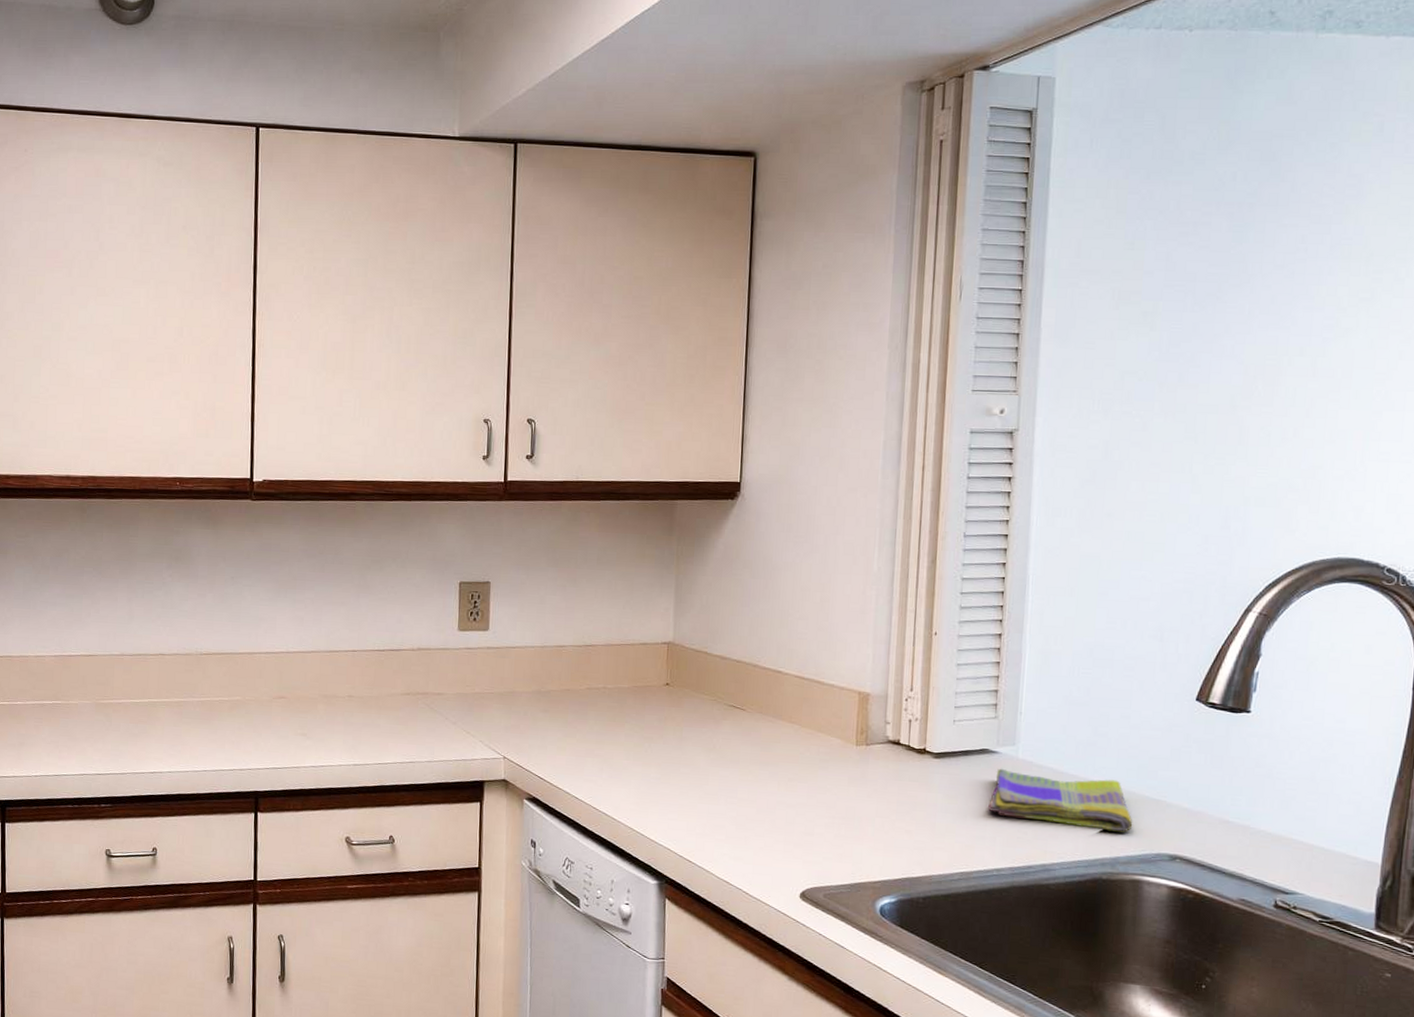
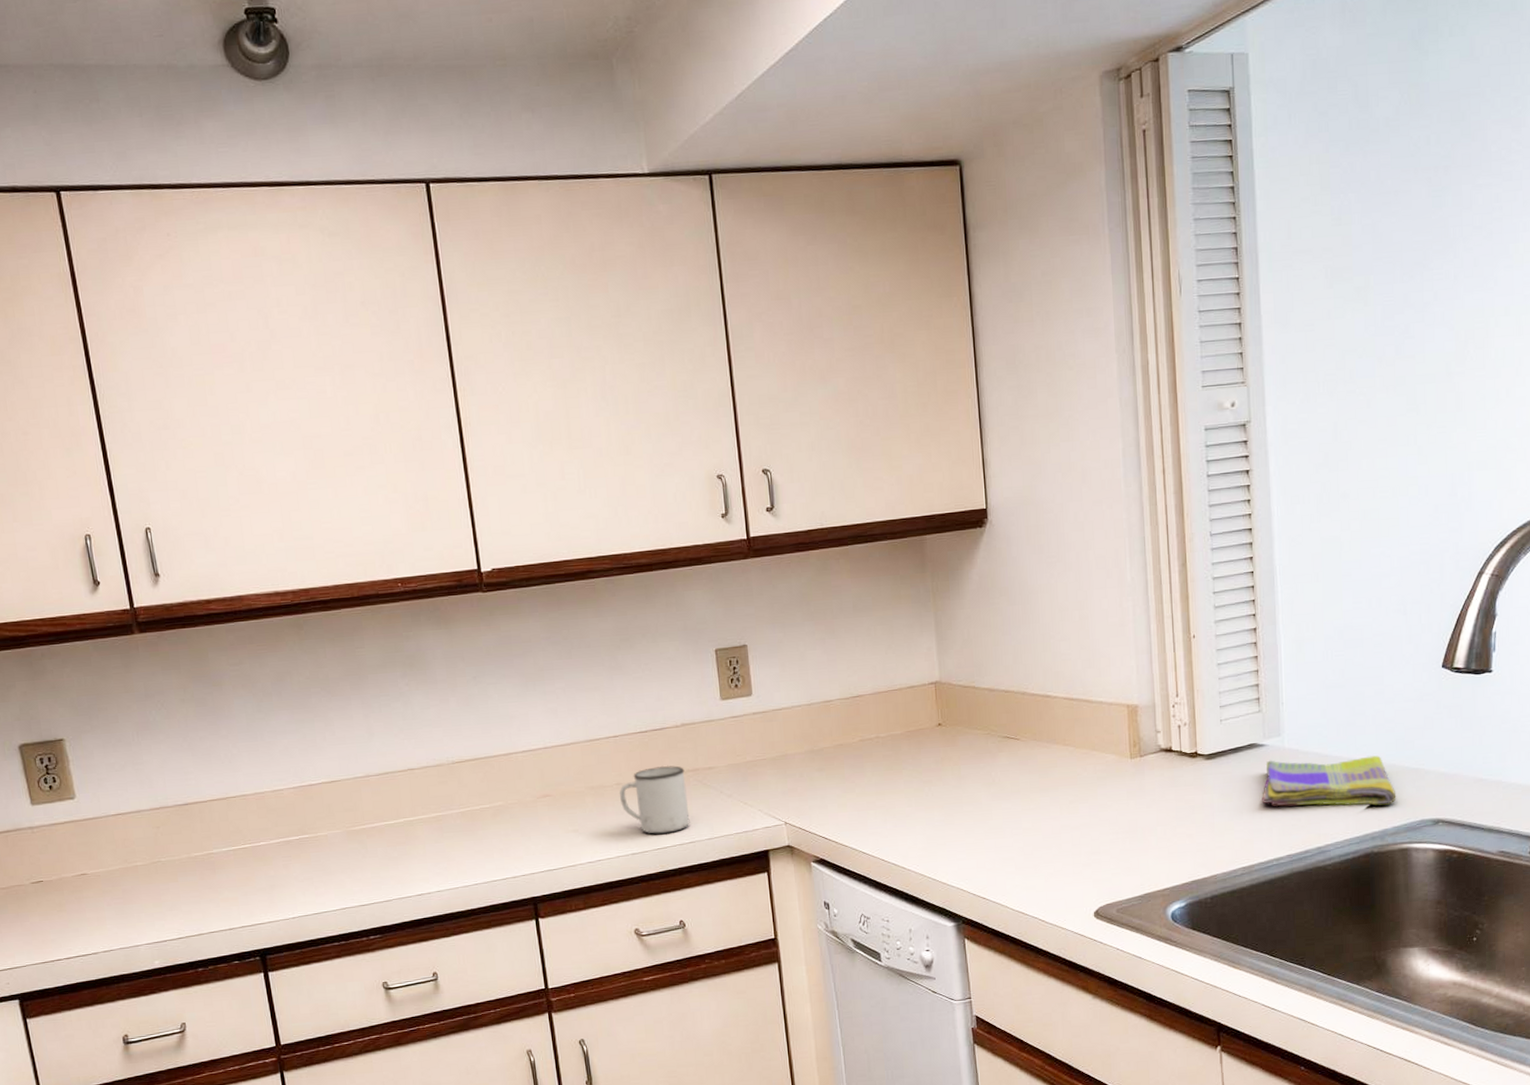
mug: none [350,685,415,750] -> present [620,765,690,834]

